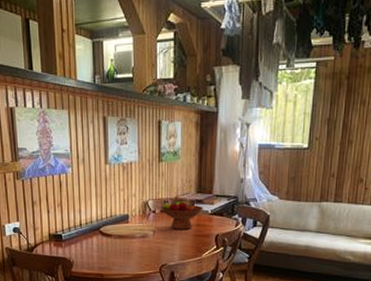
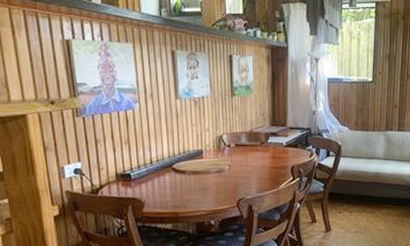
fruit bowl: present [161,200,203,229] -> none [235,134,278,163]

